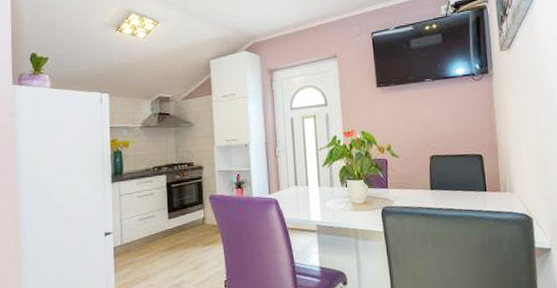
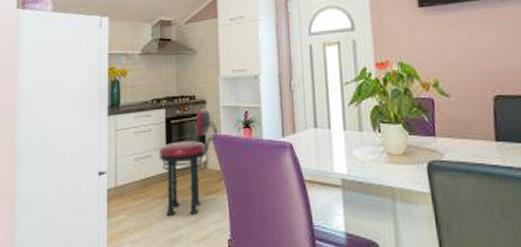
stool: none [161,173,213,267] -> present [158,108,217,217]

